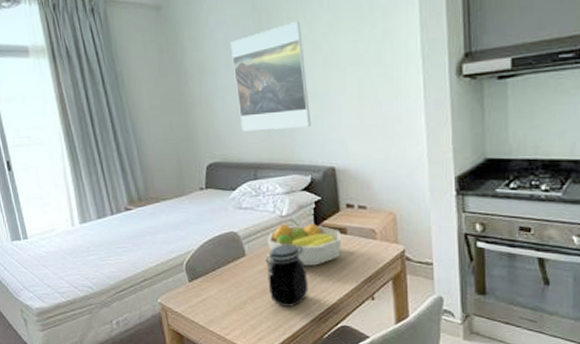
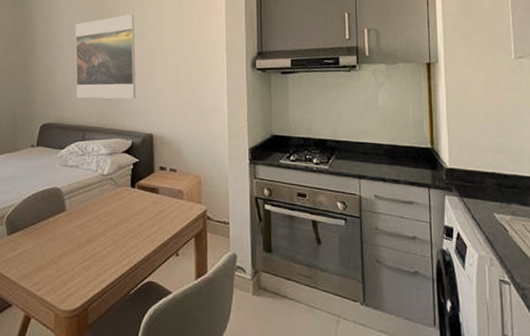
jar: present [265,243,308,307] -> none [83,200,121,262]
fruit bowl: present [267,223,341,266] -> none [87,182,153,222]

